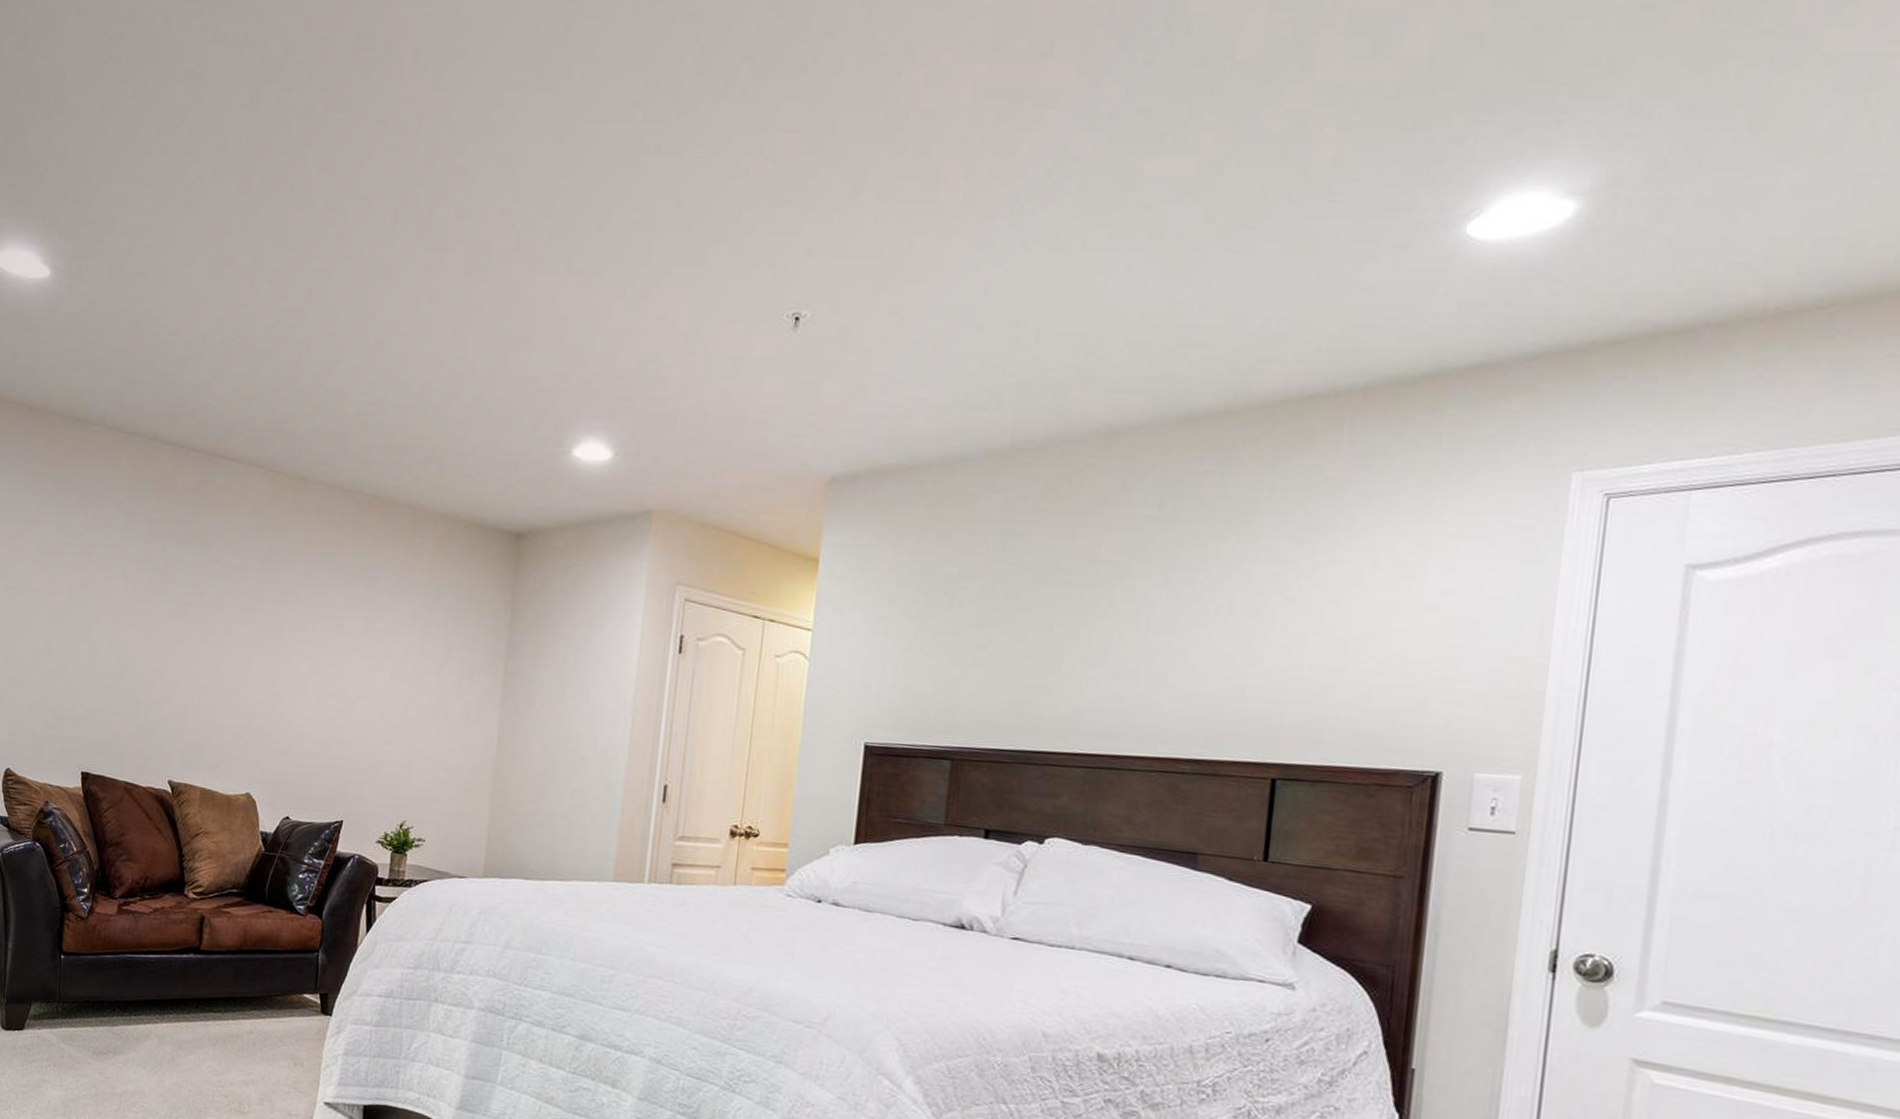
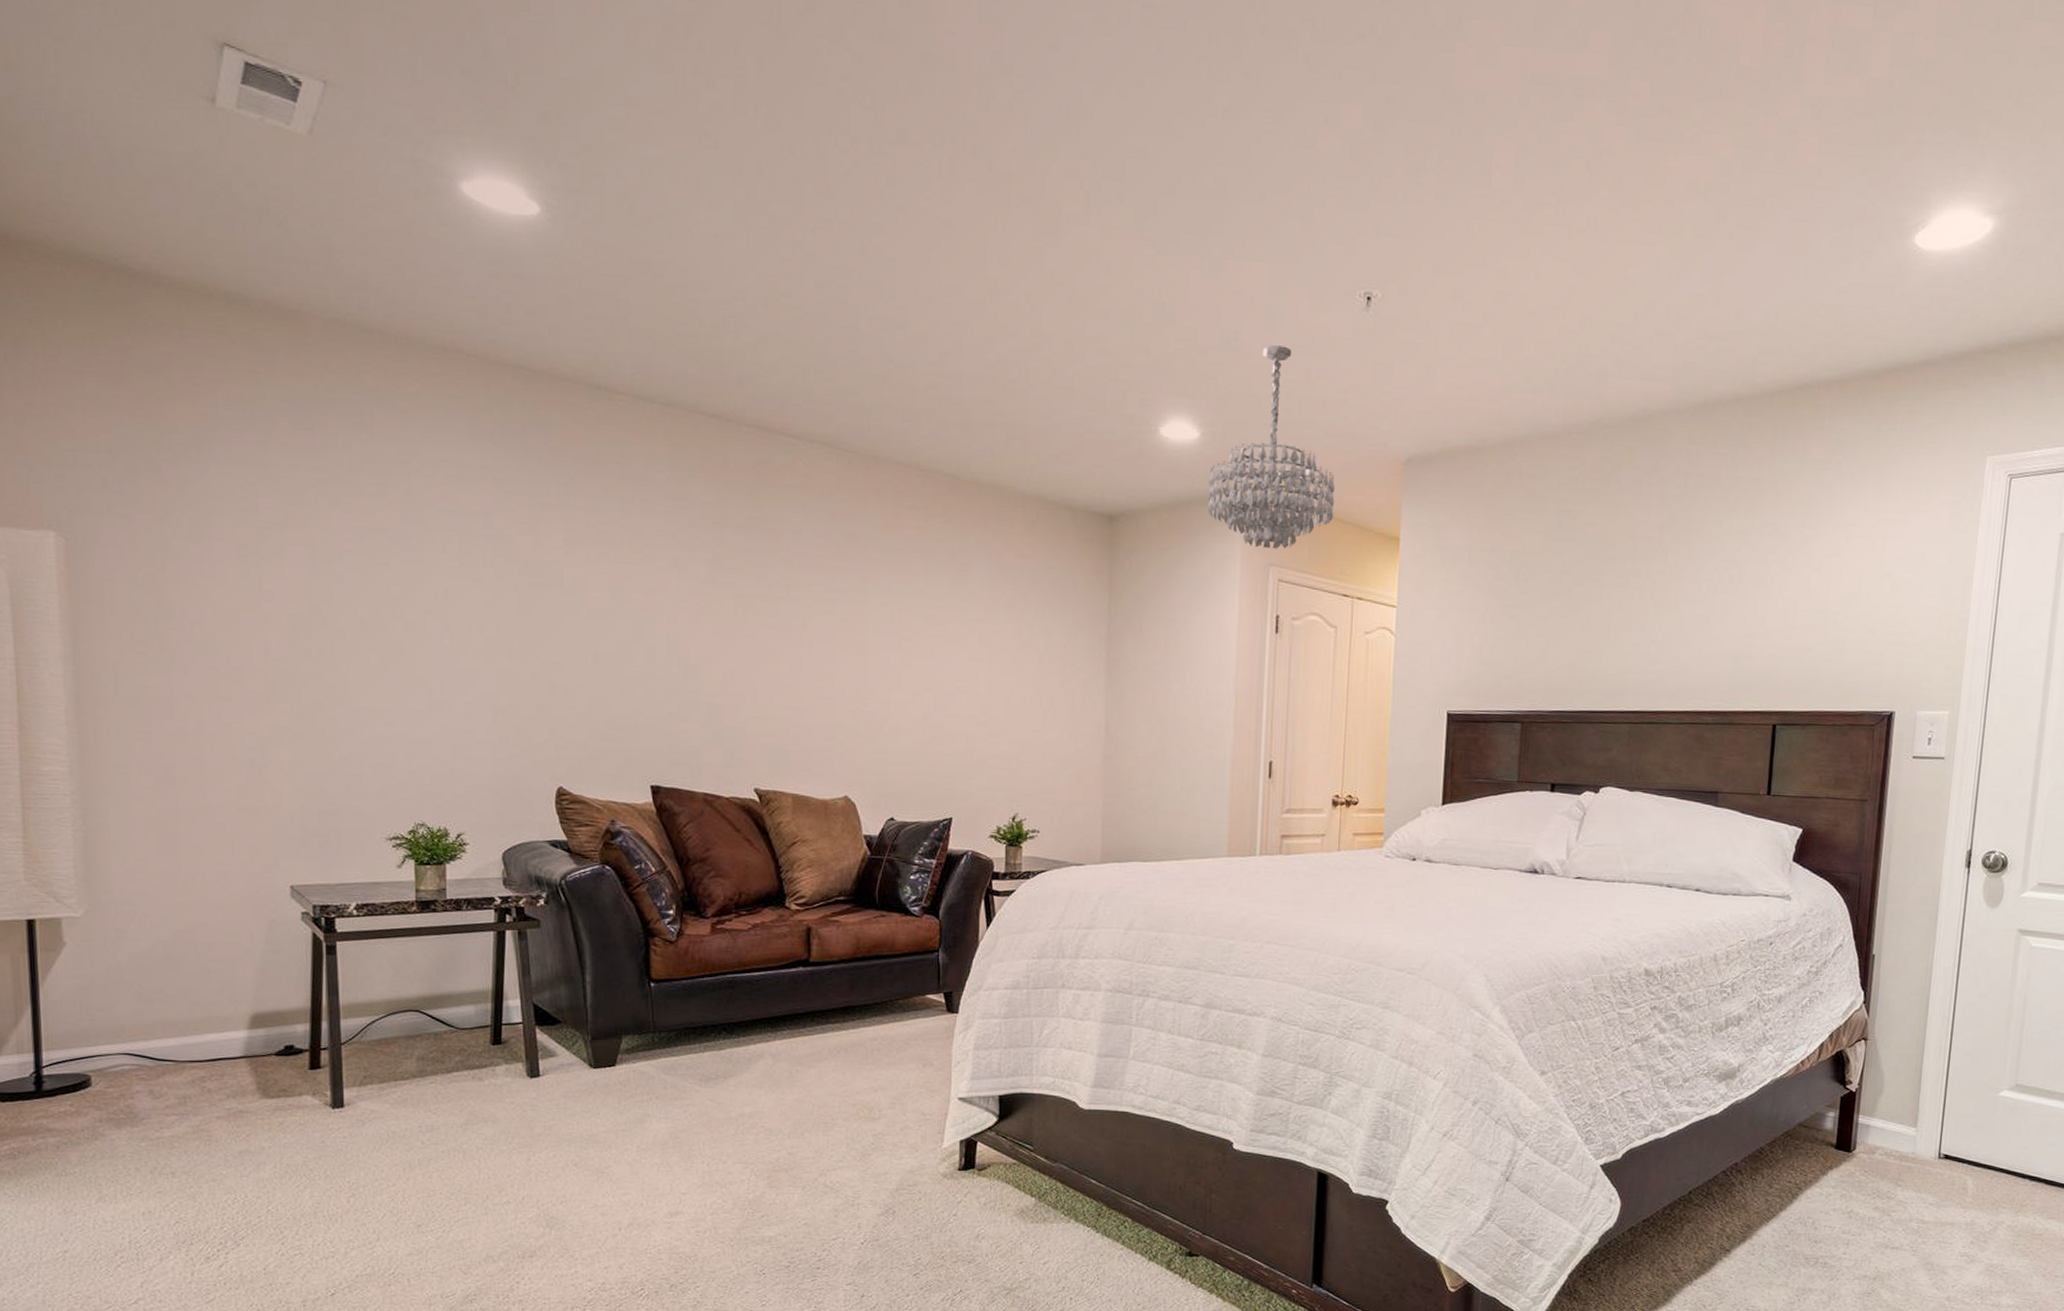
chandelier: none [615,367,751,568] -> present [1207,345,1336,549]

